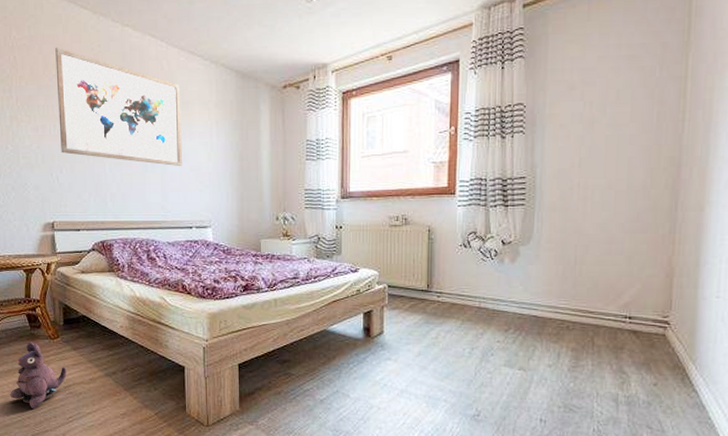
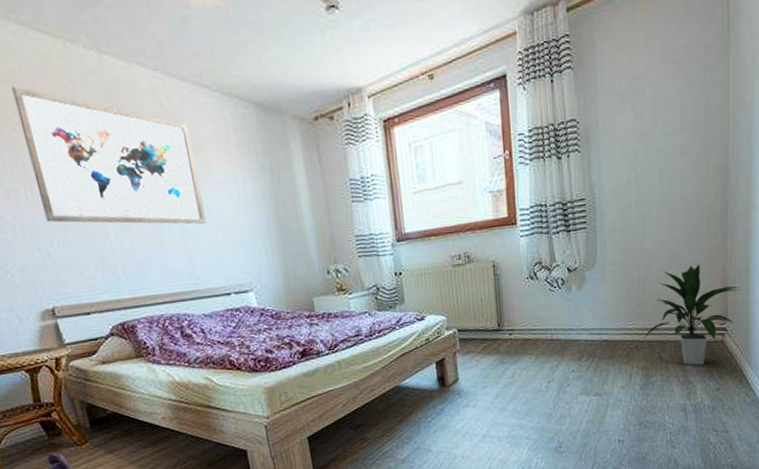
indoor plant: none [575,253,688,356] -> present [643,264,740,366]

